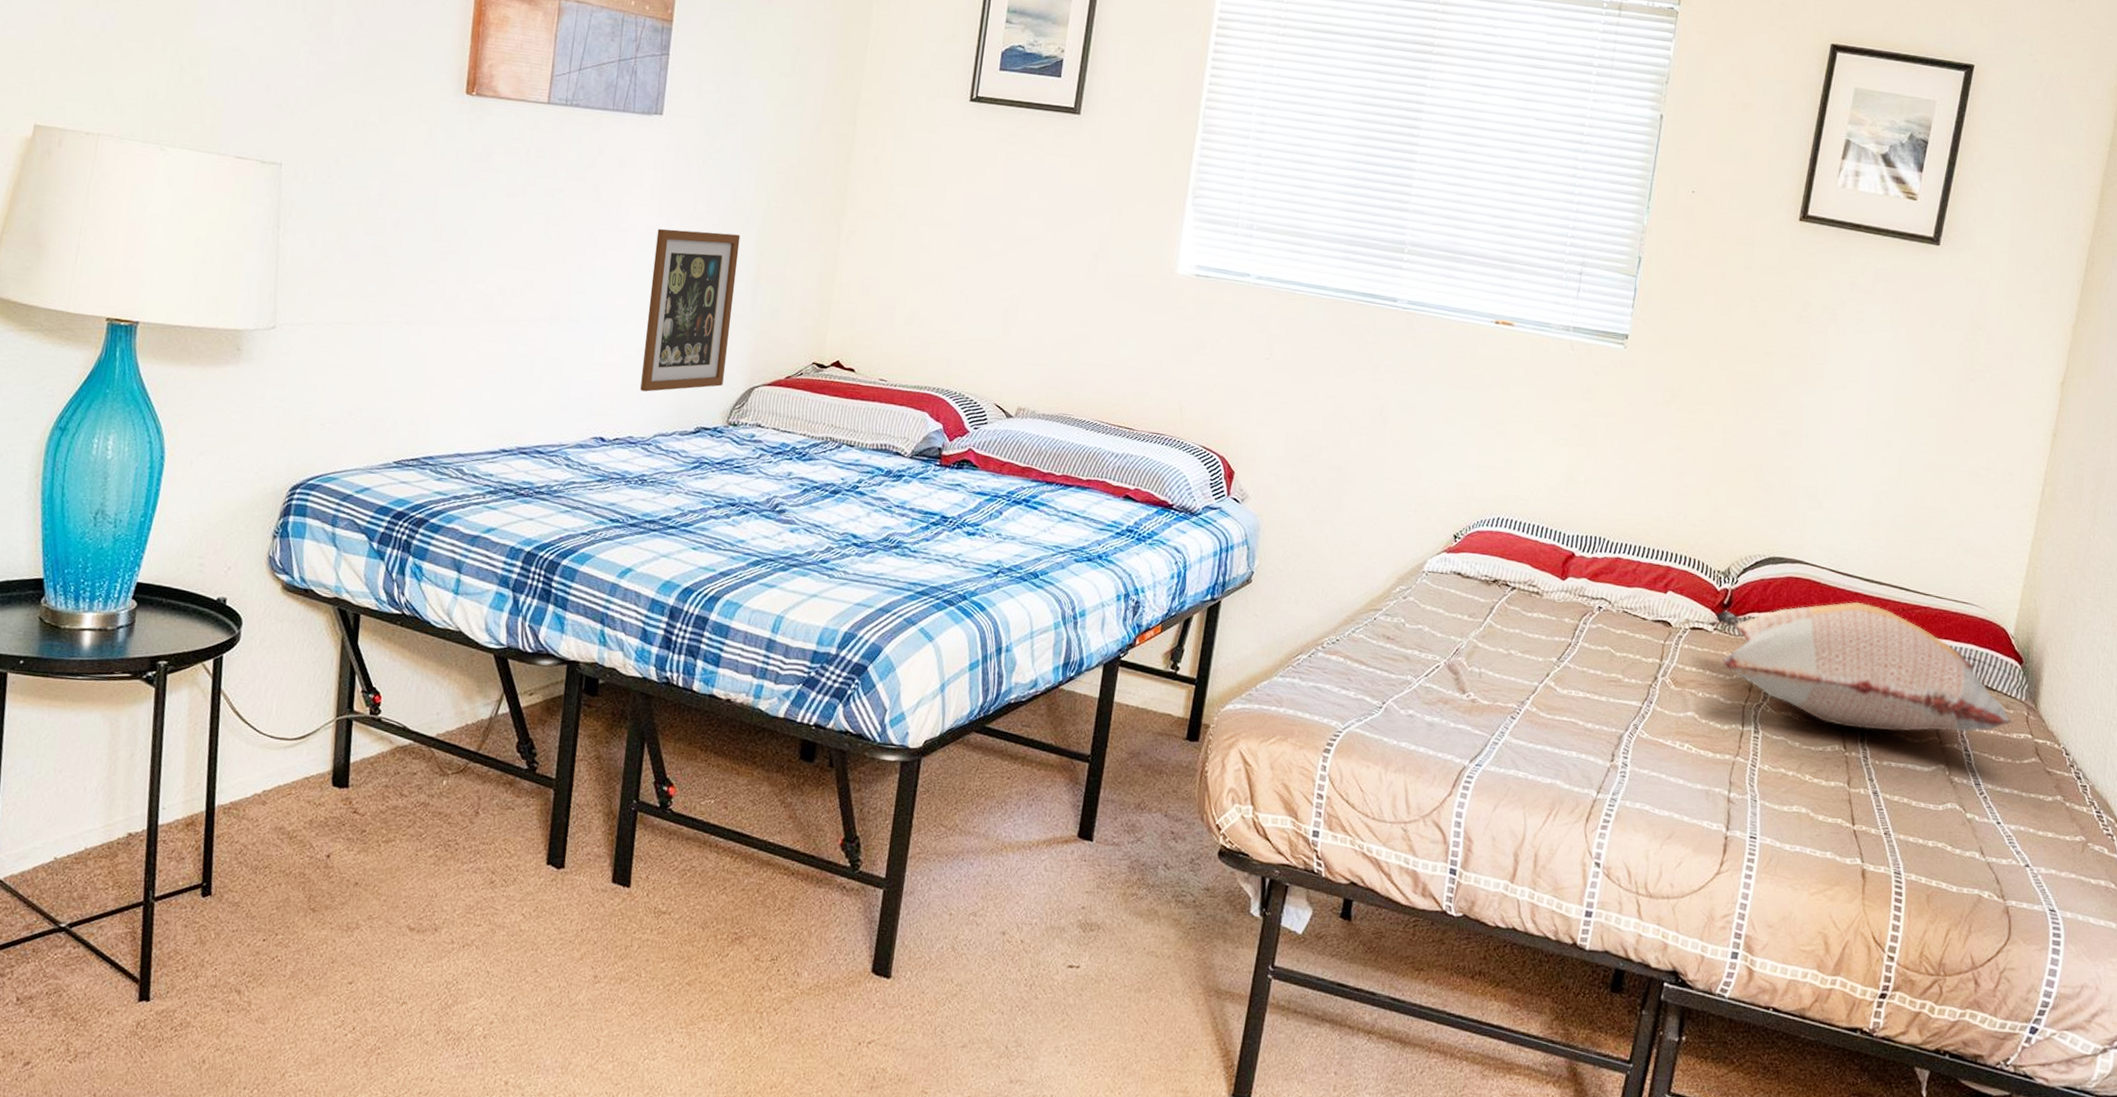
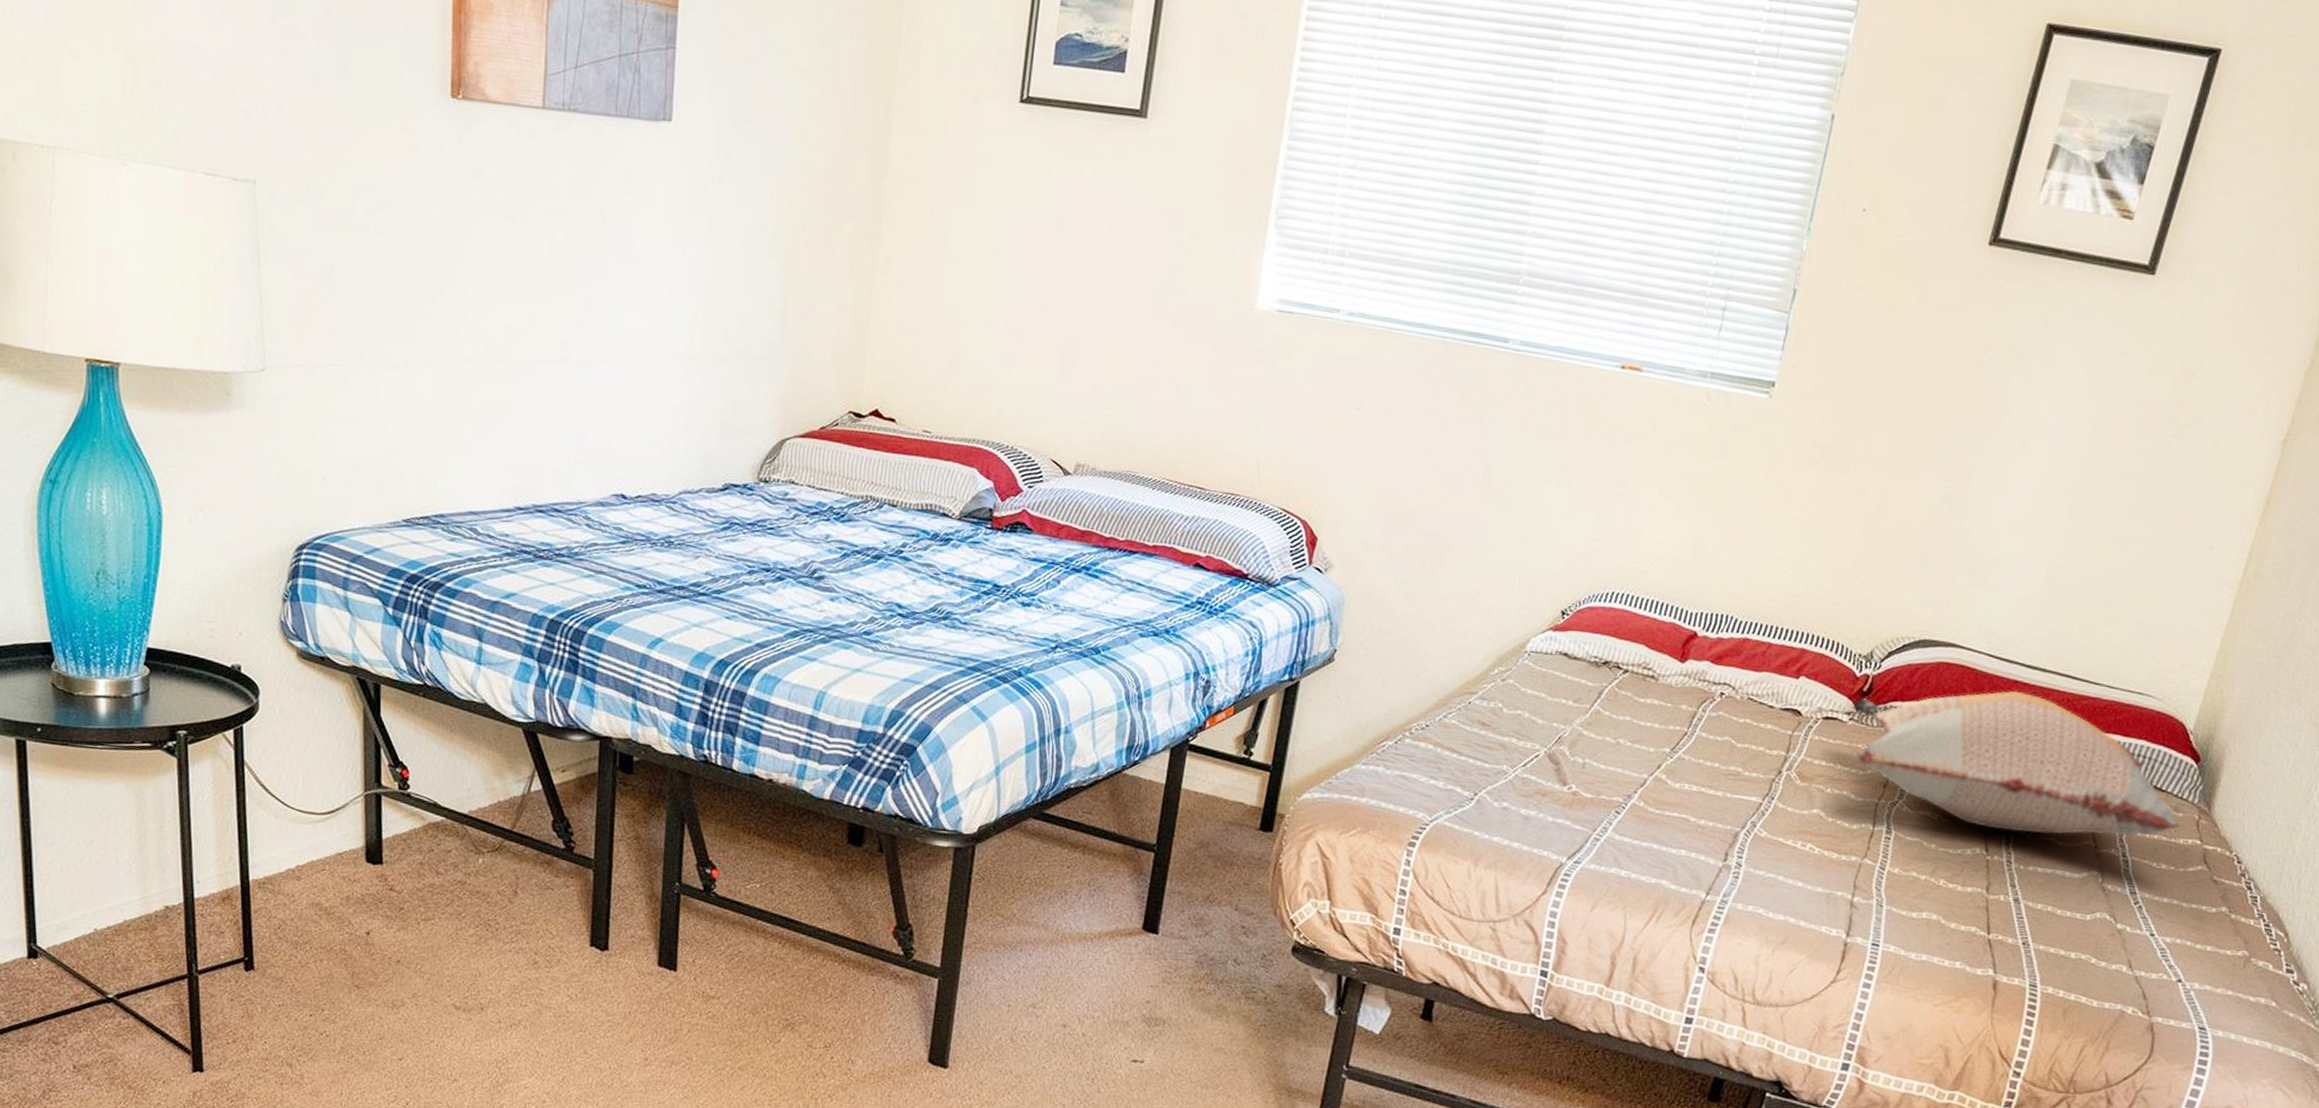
picture frame: present [640,228,741,392] -> none [662,256,765,444]

